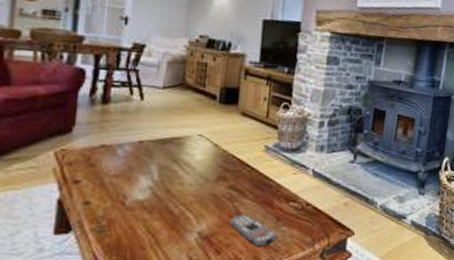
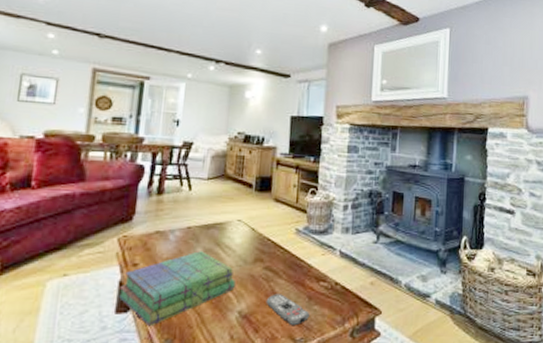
stack of books: none [57,168,195,249] -> present [118,251,235,327]

